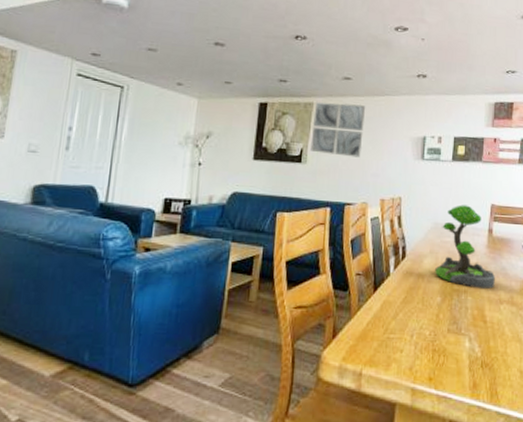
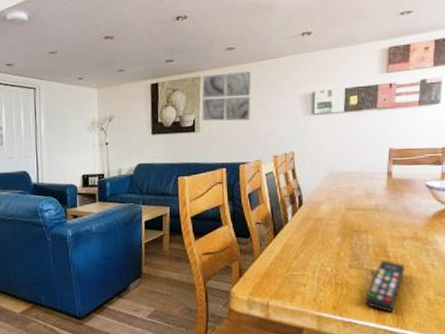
plant: present [434,204,495,289] -> none [332,152,397,227]
remote control: none [460,325,501,387] -> present [364,260,406,313]

